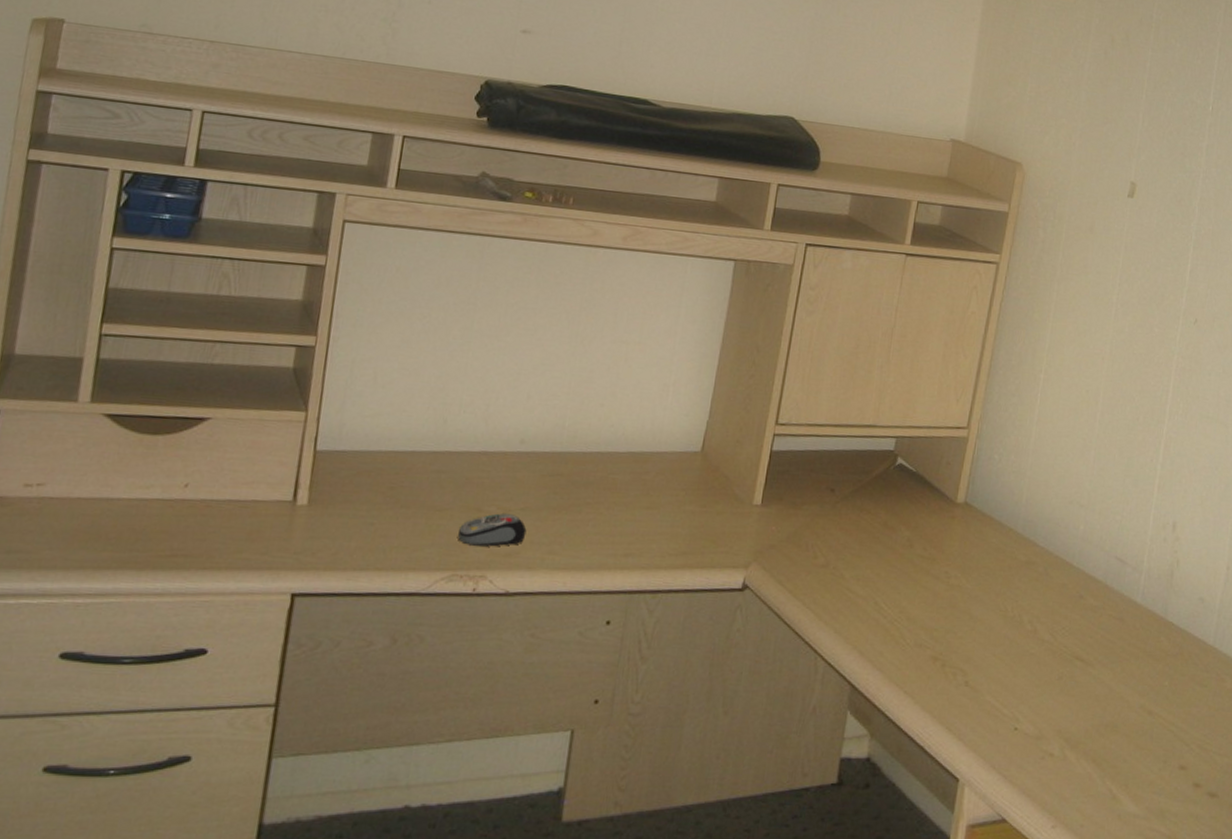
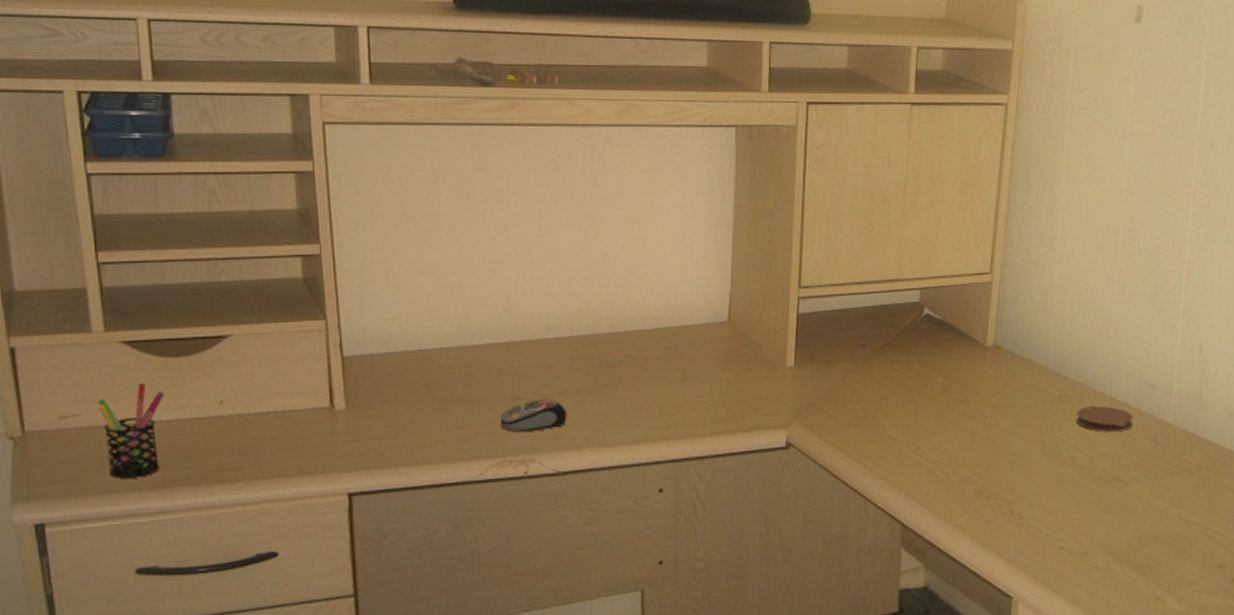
pen holder: none [58,457,134,556] -> present [97,382,165,479]
coaster: none [1041,577,1101,607] -> present [1076,406,1133,432]

